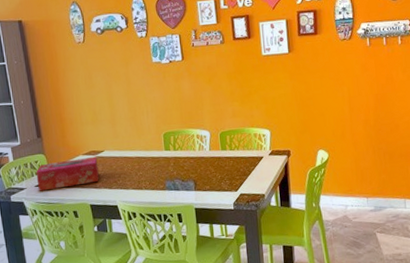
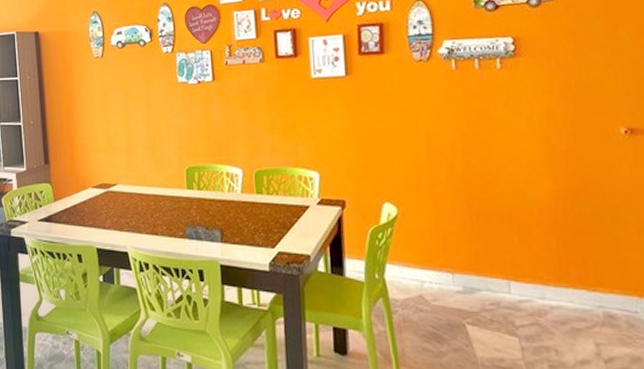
tissue box: present [36,156,99,191] -> none [40,190,109,227]

